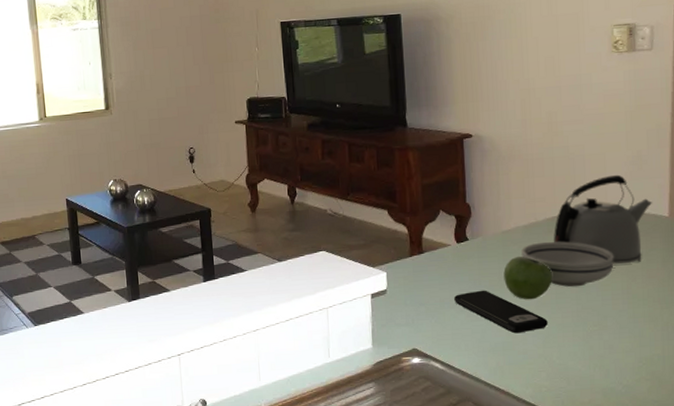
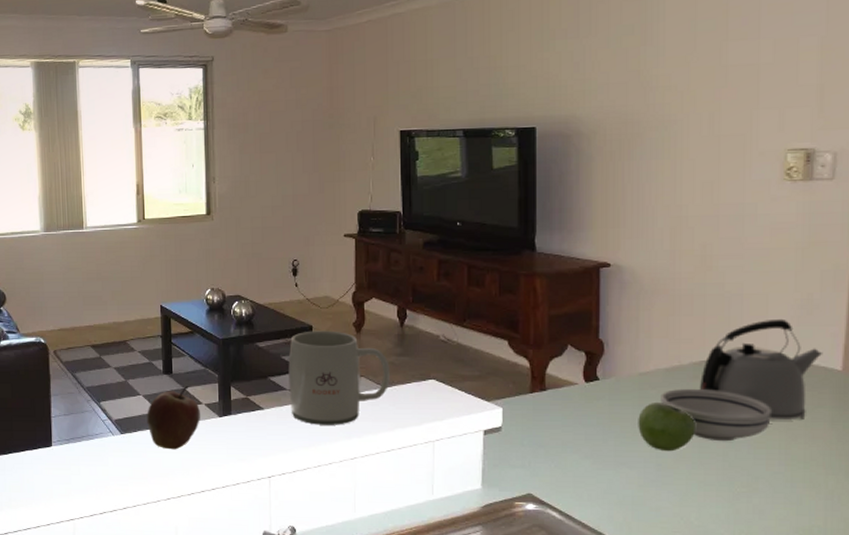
fruit: none [59,273,111,337] -> present [147,385,200,450]
mug: none [190,212,286,302] -> present [288,330,391,425]
phone: present [453,290,548,334] -> none [577,436,687,488]

